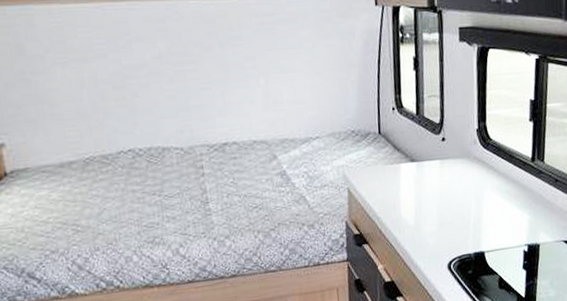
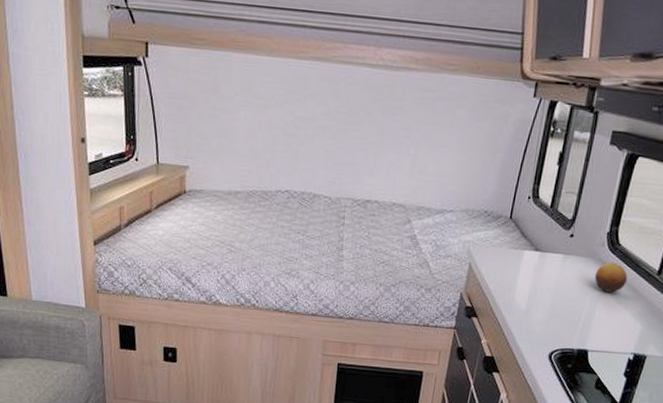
fruit: none [474,158,505,189] -> present [594,262,628,293]

